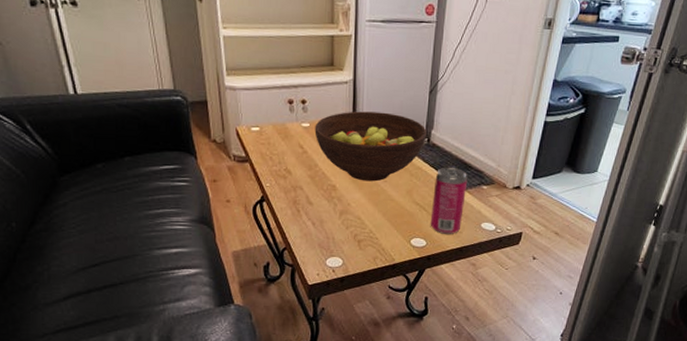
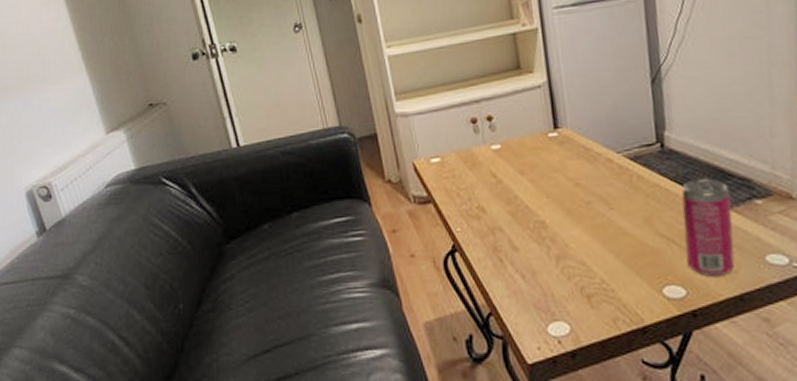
fruit bowl: present [314,111,427,182] -> none [507,116,659,212]

